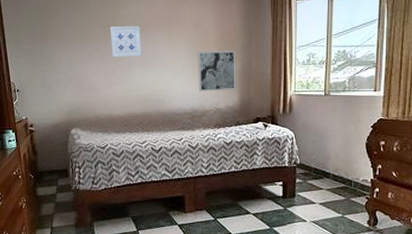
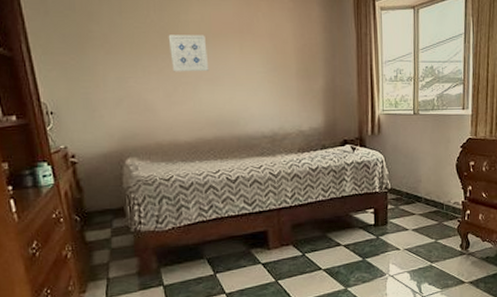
wall art: present [197,50,236,92] -> none [275,65,320,112]

